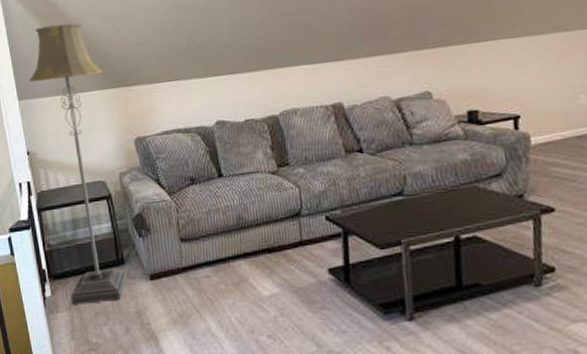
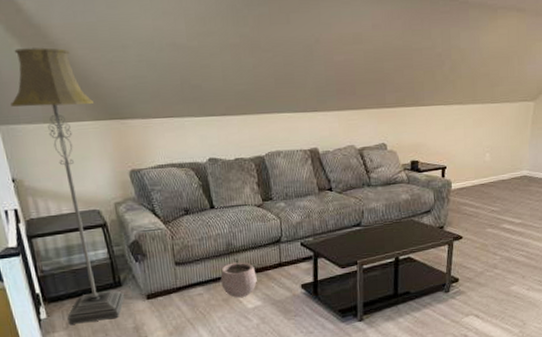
plant pot: none [230,232,273,283] -> present [220,256,257,298]

